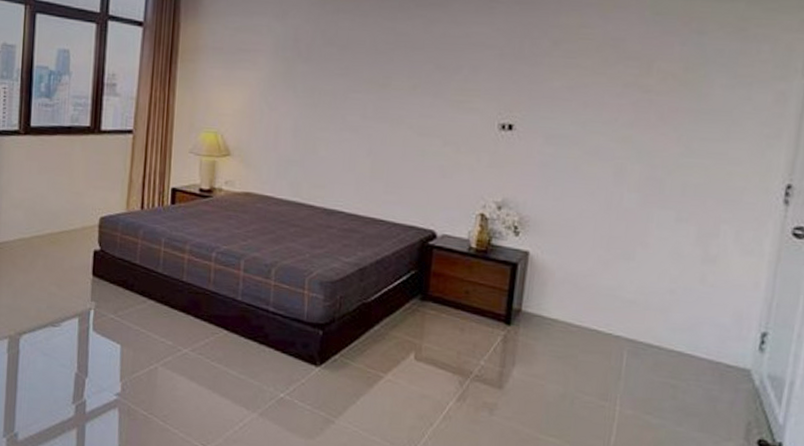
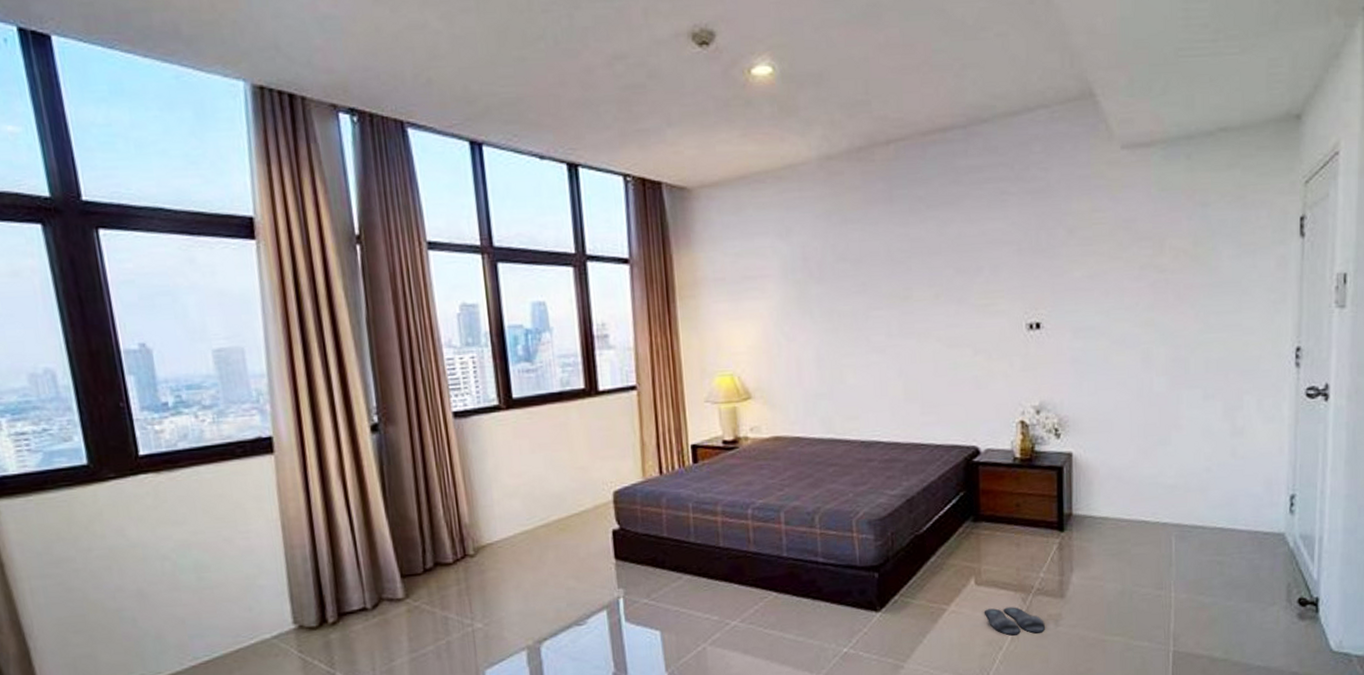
slippers: none [420,384,480,418] -> present [985,606,1046,636]

